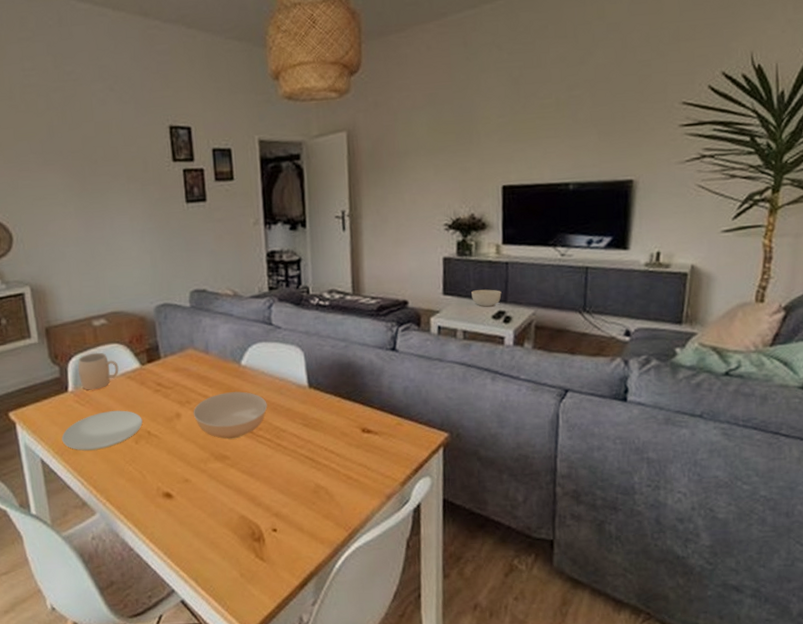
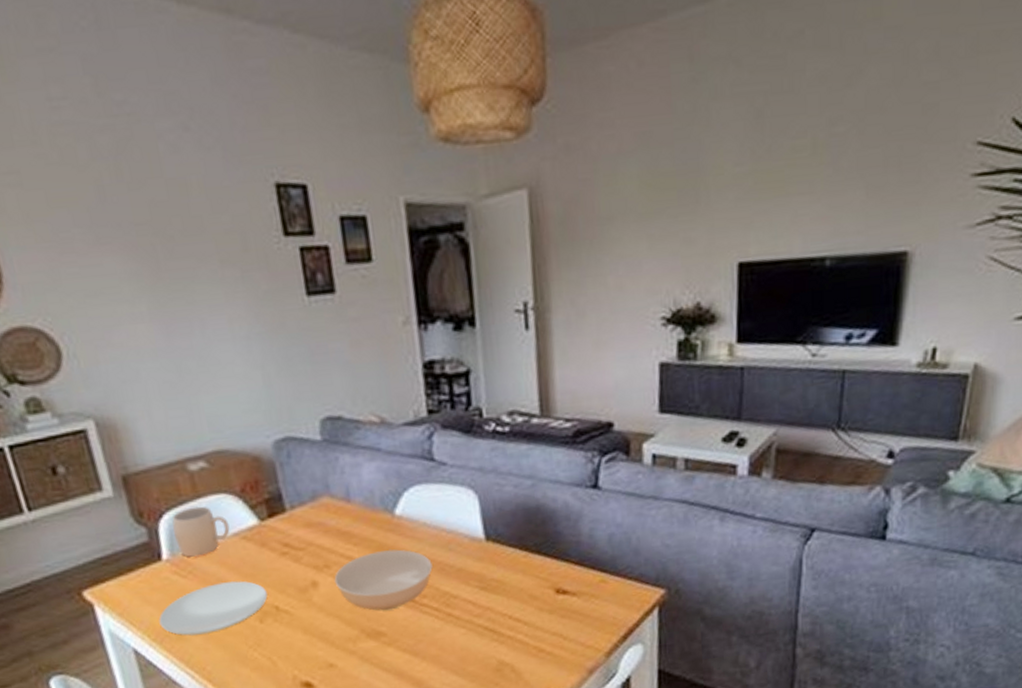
bowl: present [471,289,502,308] -> none [696,403,735,428]

